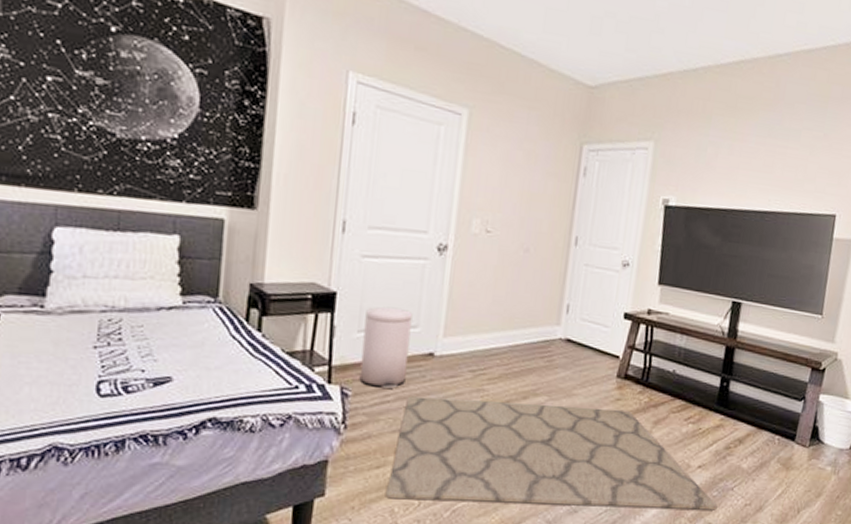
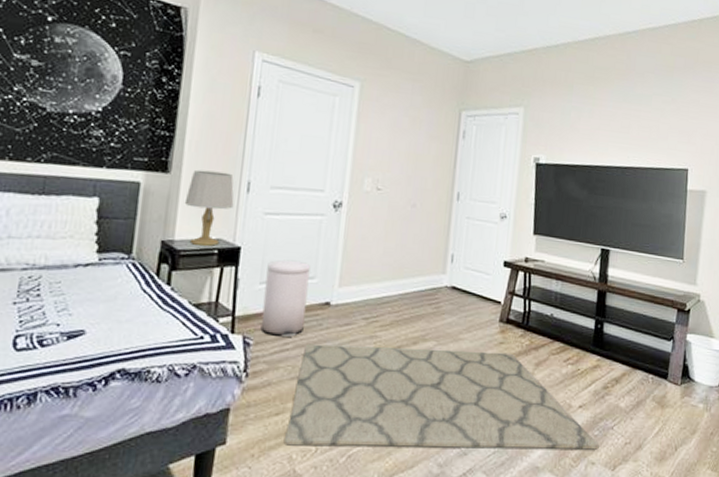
table lamp: none [273,206,328,291] -> present [184,169,234,246]

